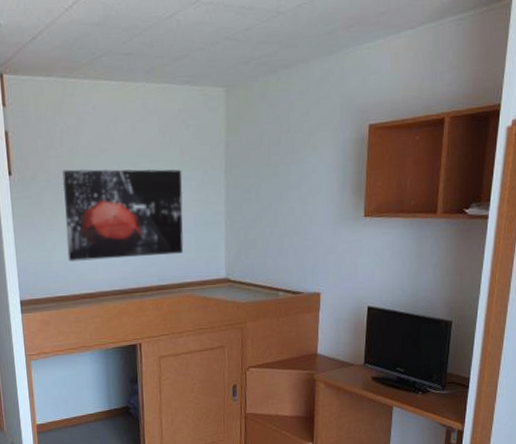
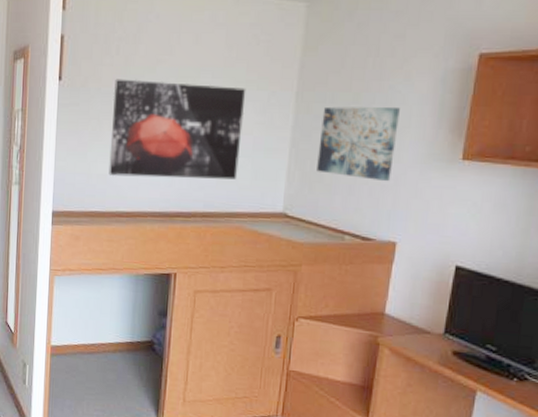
wall art: none [249,176,312,242] -> present [317,106,400,182]

